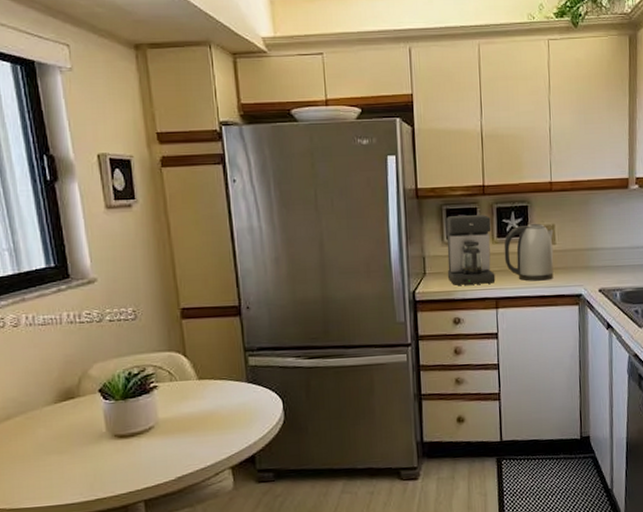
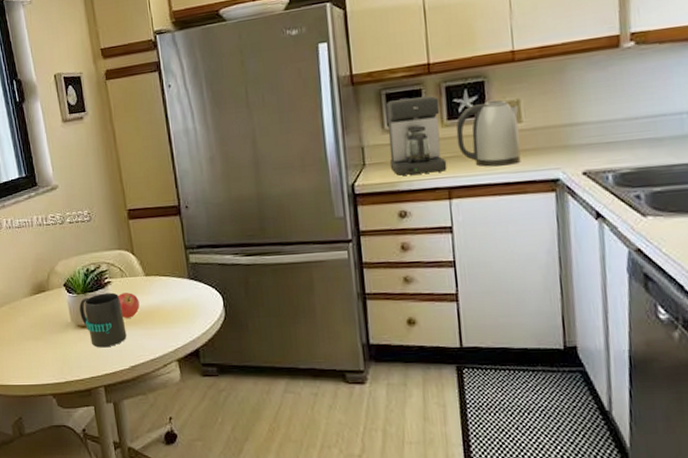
mug: none [118,398,174,459] -> present [79,292,127,348]
fruit: none [164,398,191,425] -> present [117,292,140,318]

